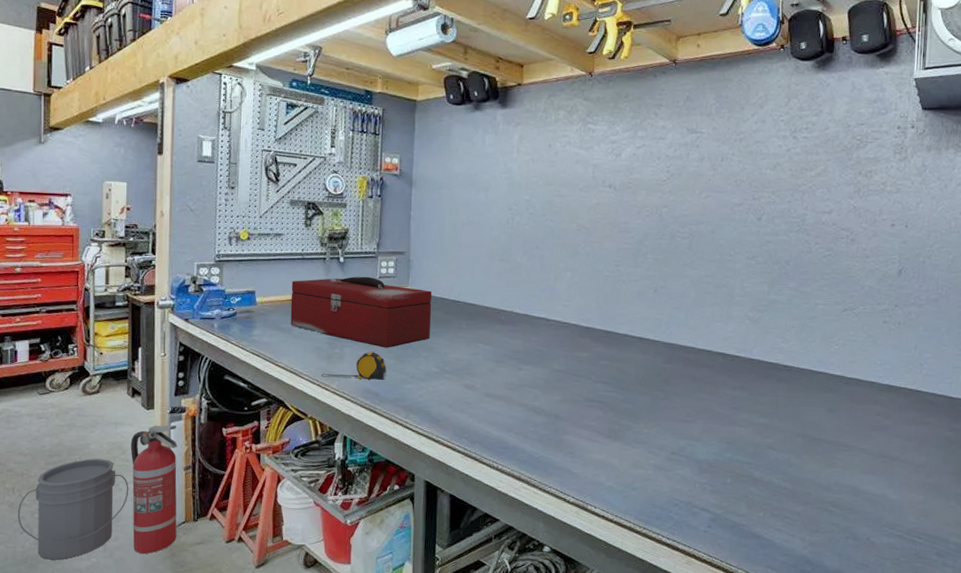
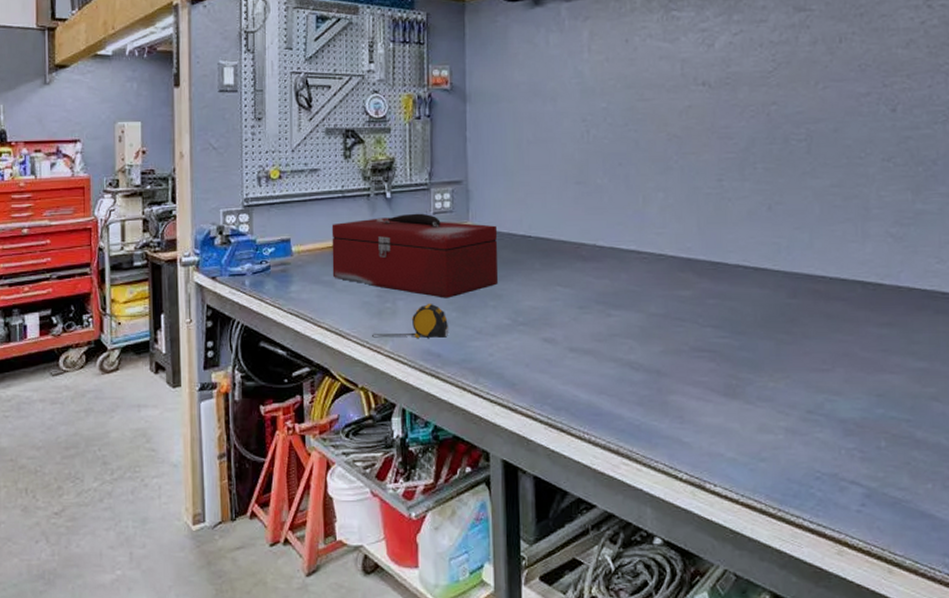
bucket: present [17,458,129,560] -> none [31,448,156,574]
fire extinguisher: present [130,425,178,554] -> none [155,405,212,562]

